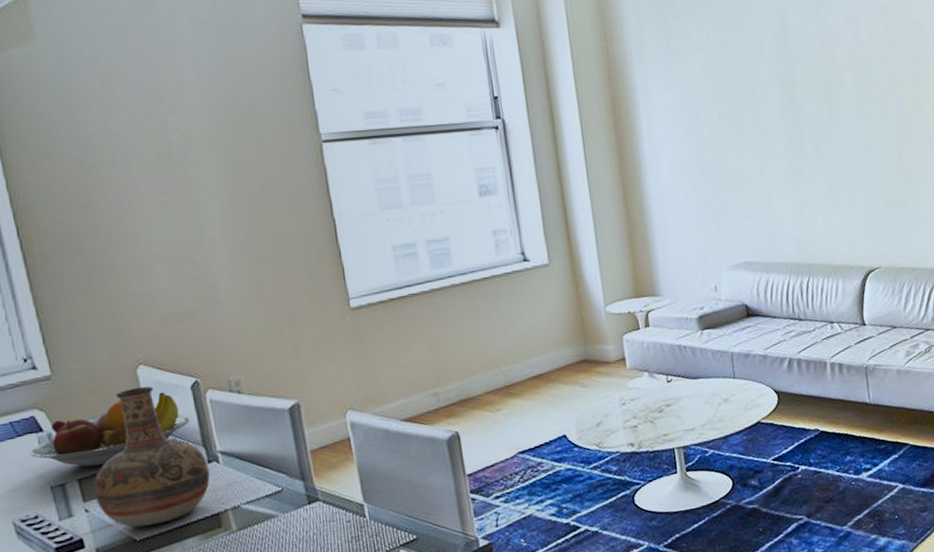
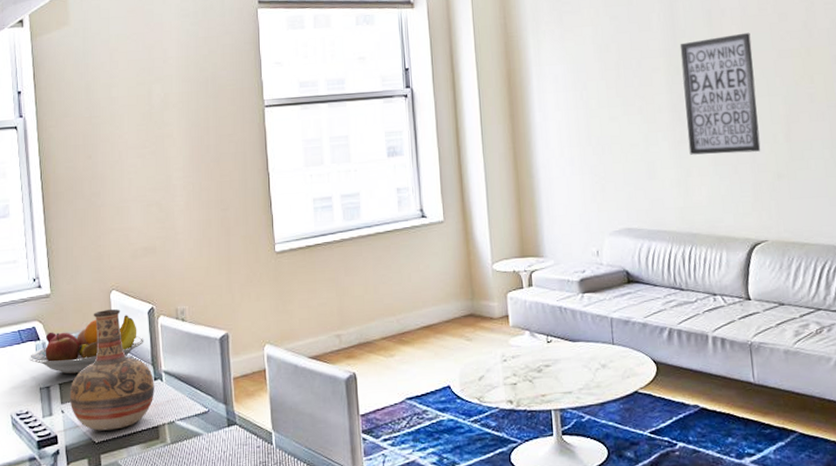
wall art: none [793,60,874,186] -> present [679,32,761,155]

